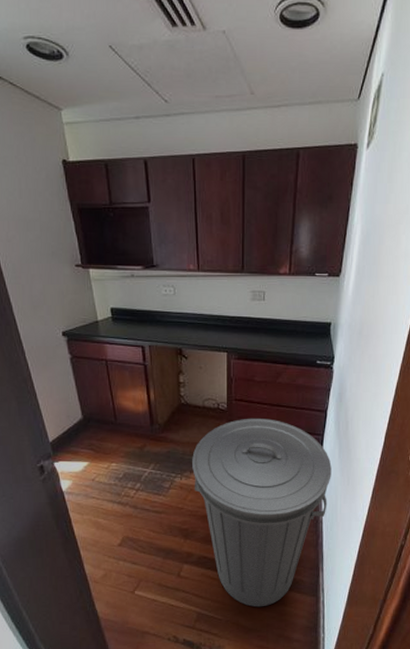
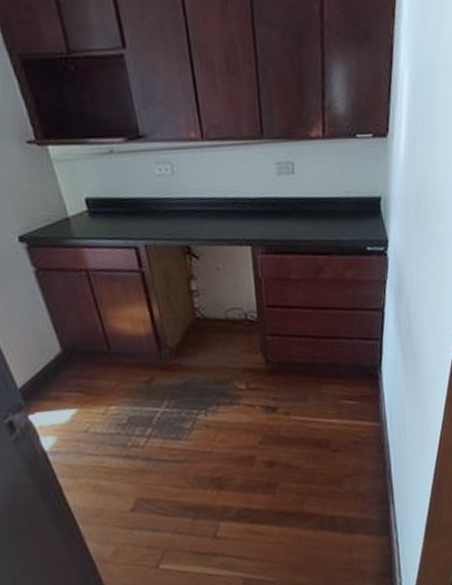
trash can: present [192,417,332,607] -> none [218,326,396,560]

